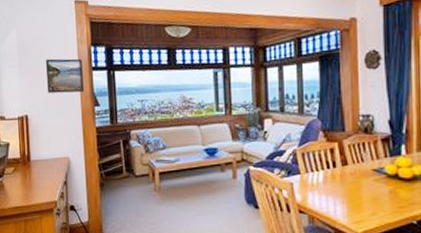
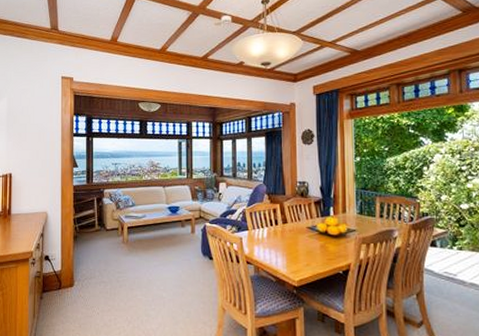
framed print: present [46,58,84,93] -> none [32,125,64,155]

